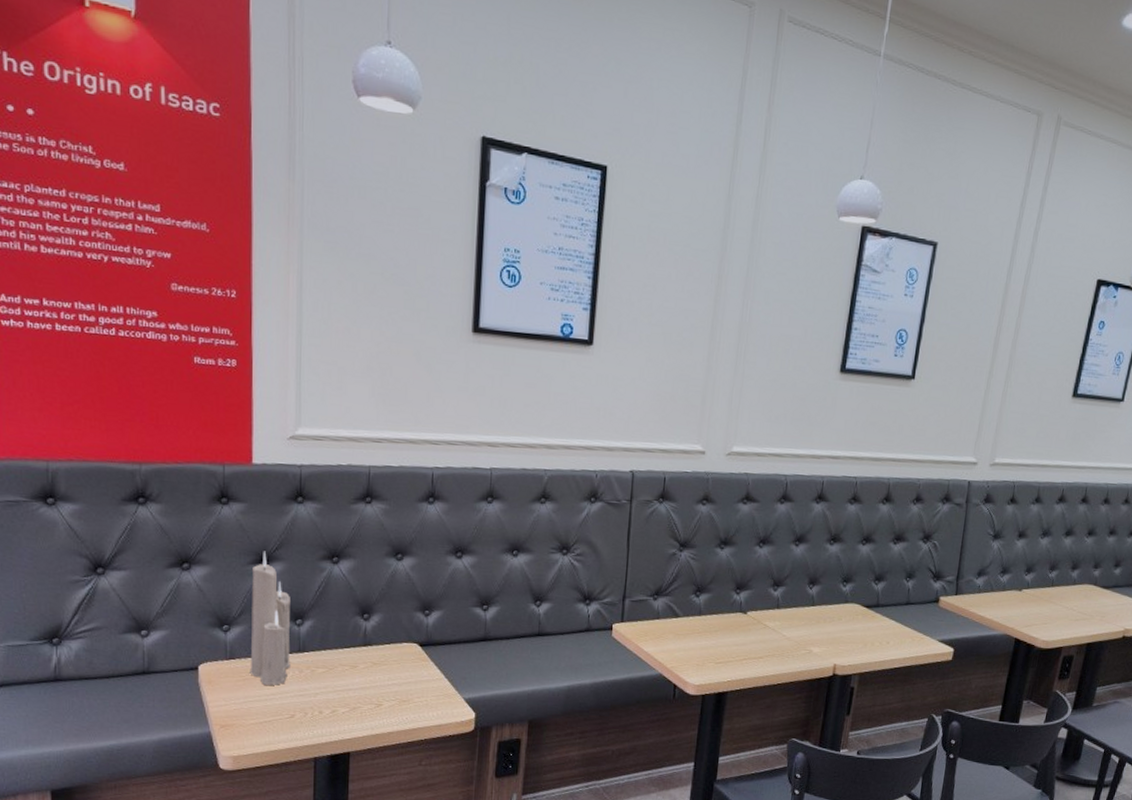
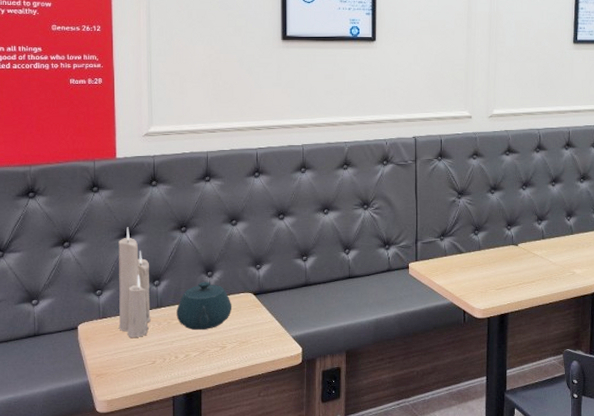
teapot: none [322,624,393,683] -> present [176,281,232,330]

